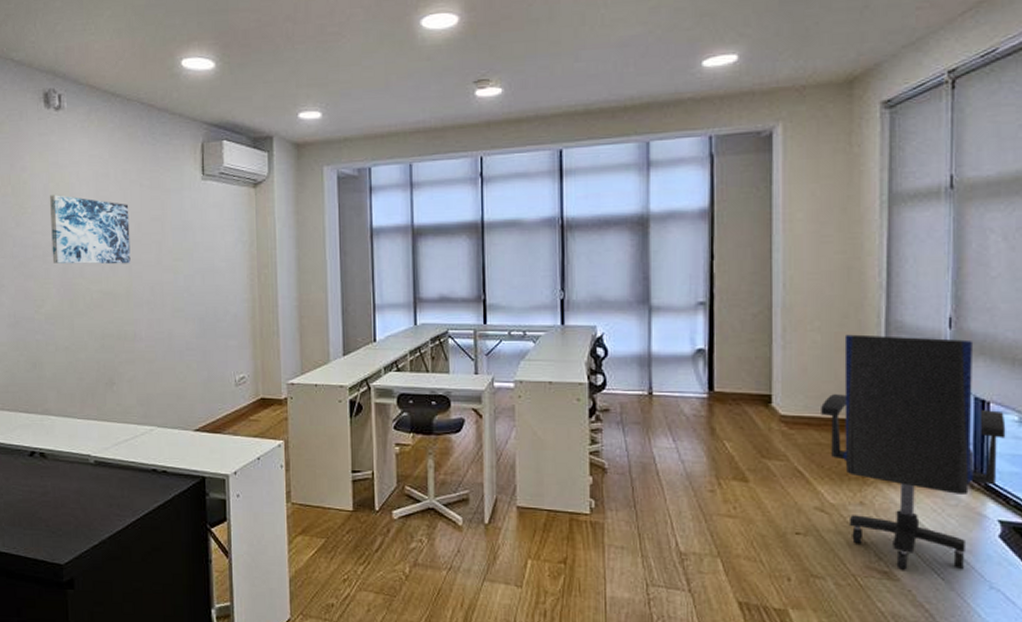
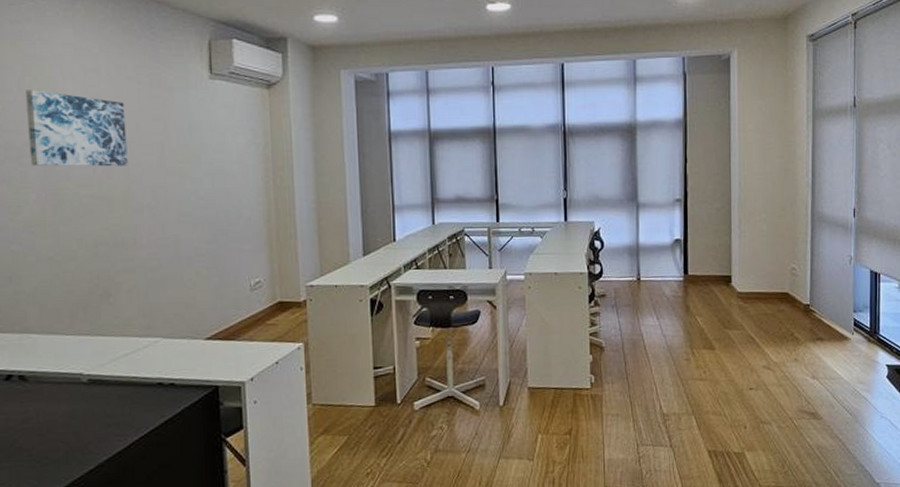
office chair: present [821,334,1006,570] -> none [767,223,891,410]

